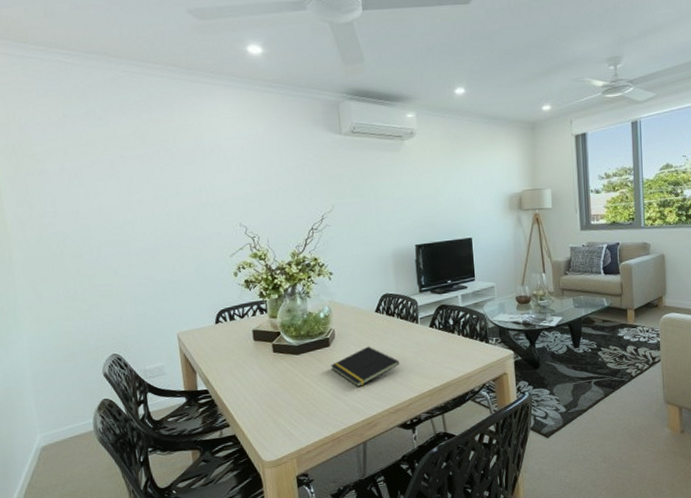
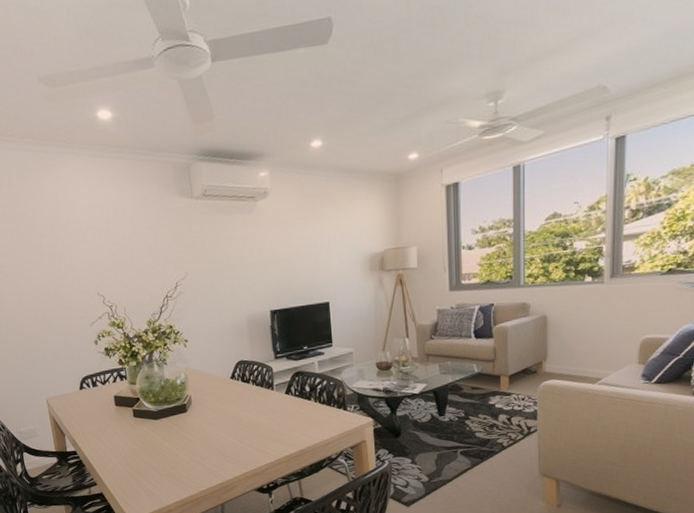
notepad: present [331,346,400,388] -> none [188,412,256,452]

